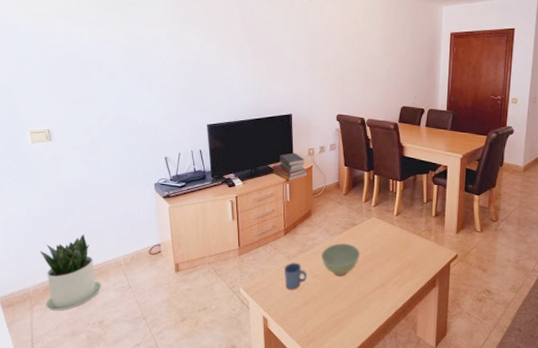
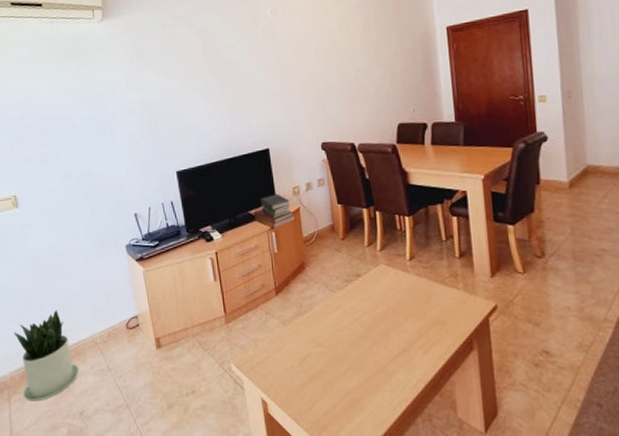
mug: present [283,262,307,290] -> none [279,328,309,364]
bowl: present [322,243,361,277] -> none [323,300,371,343]

